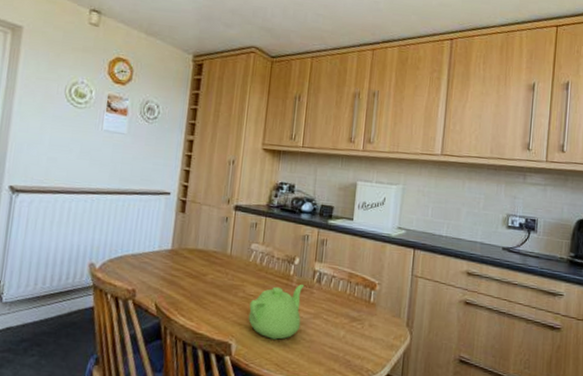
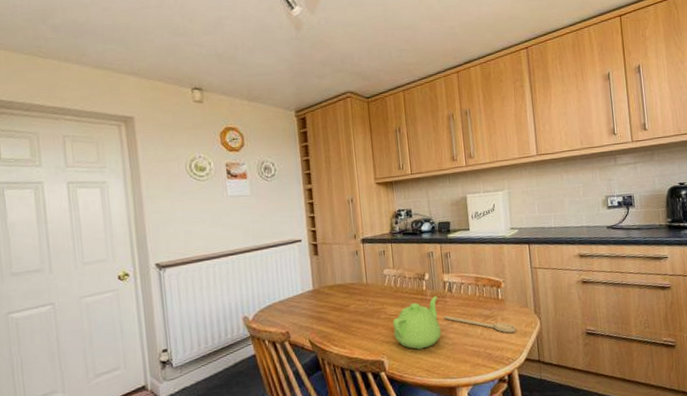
spoon: none [306,308,383,342] -> present [444,315,516,333]

